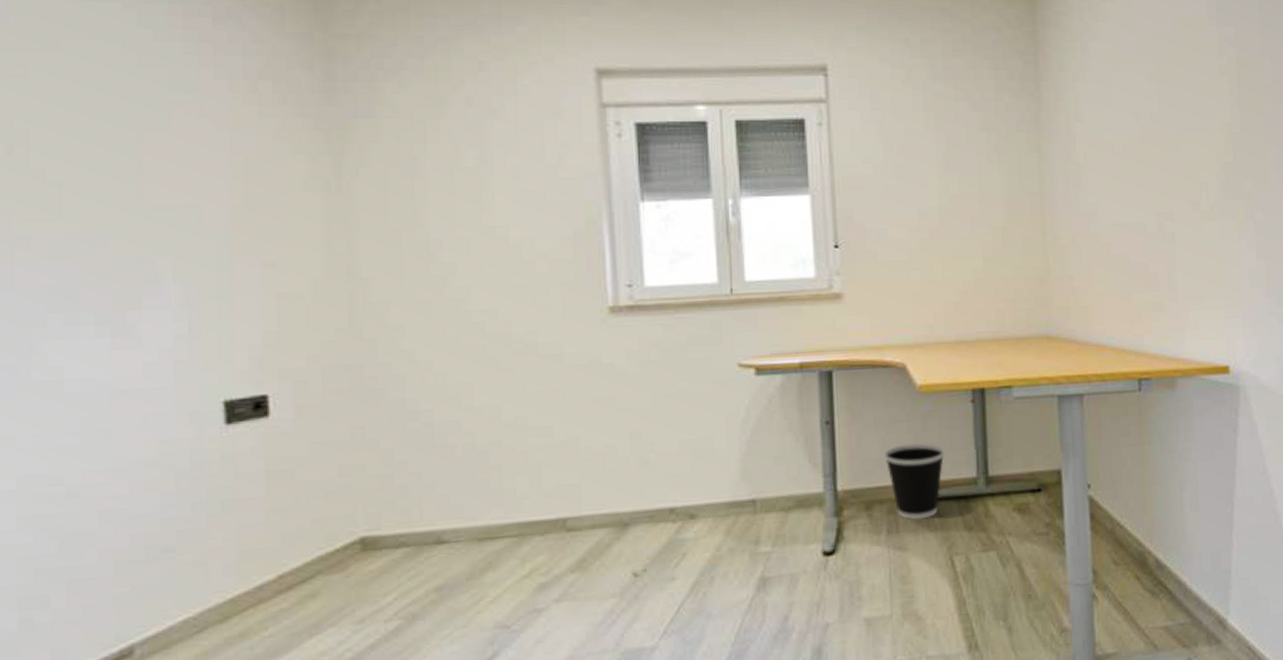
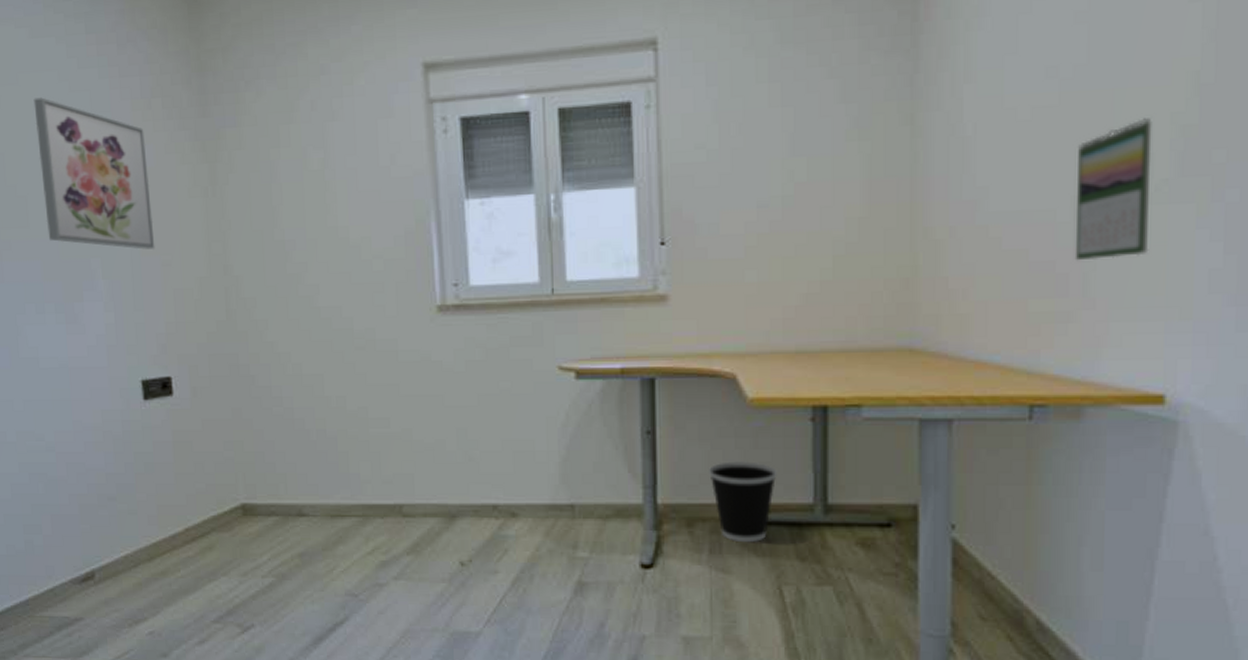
wall art: none [82,69,254,248] -> present [33,97,155,249]
calendar: none [1158,156,1210,263] -> present [1074,118,1152,261]

